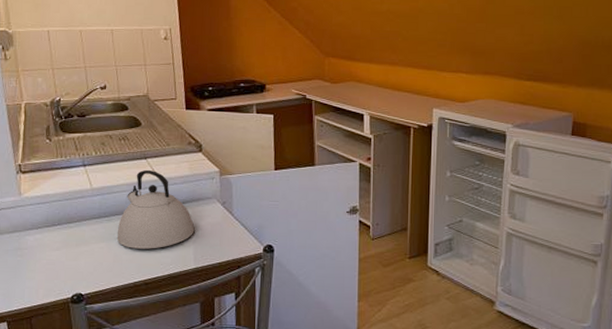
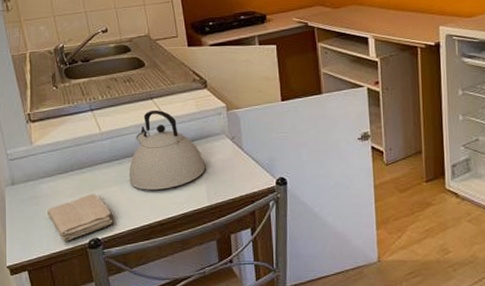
washcloth: none [31,248,98,295] -> present [47,193,113,241]

